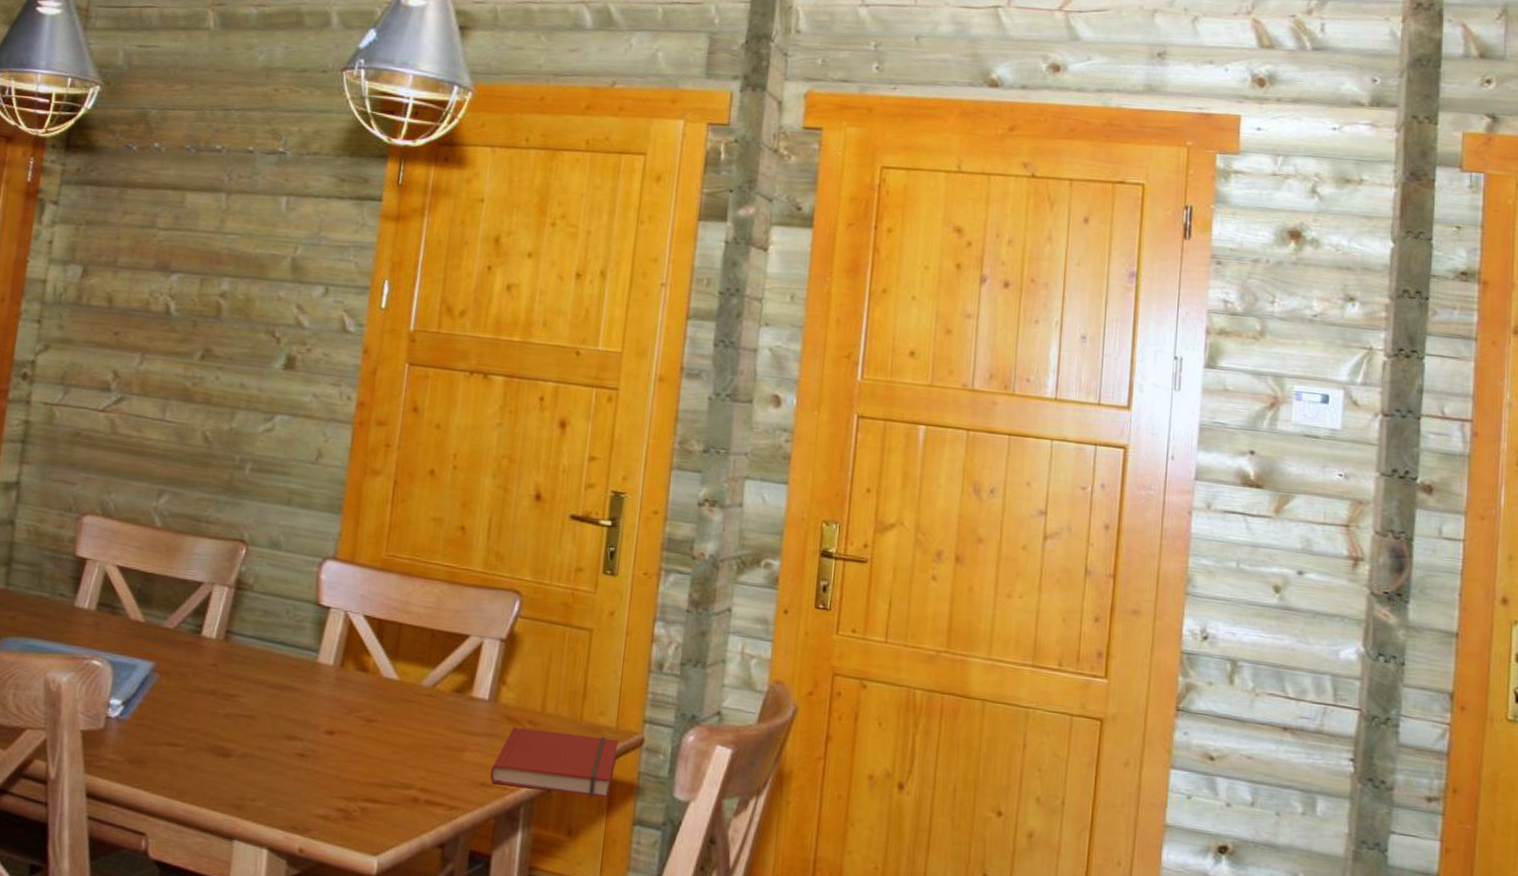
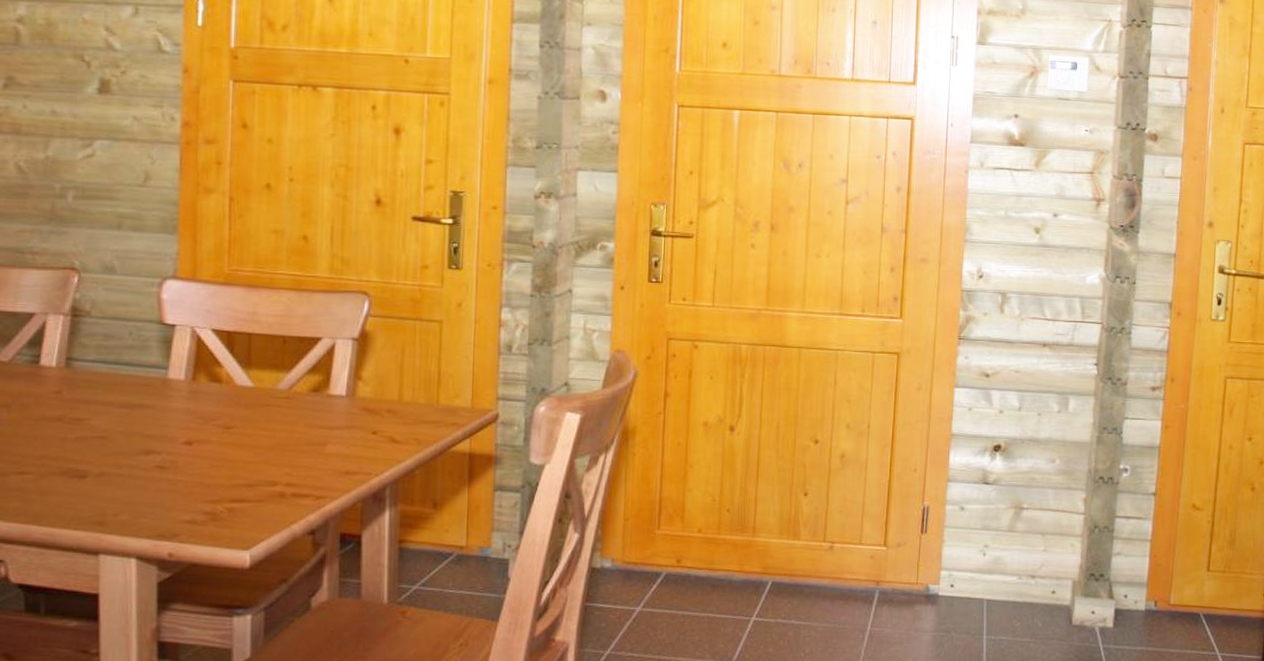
book: present [490,726,619,799] -> none [353,416,475,472]

